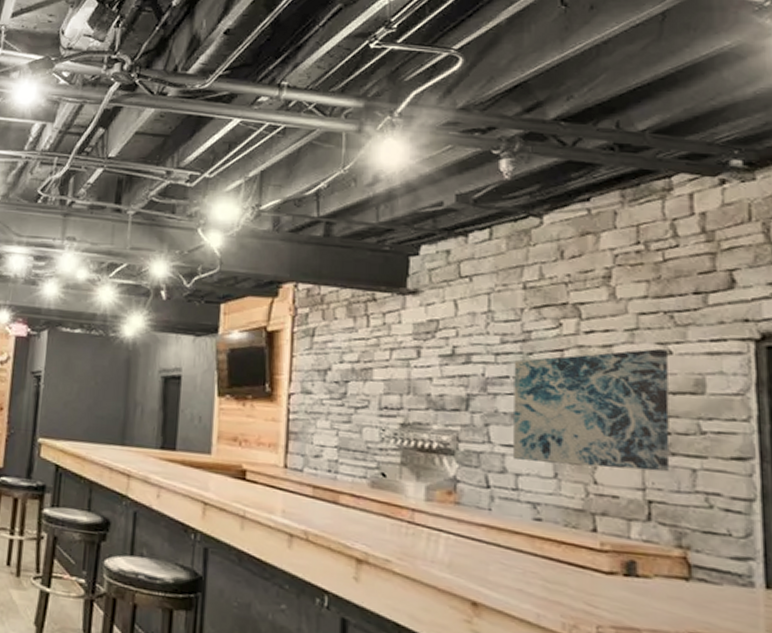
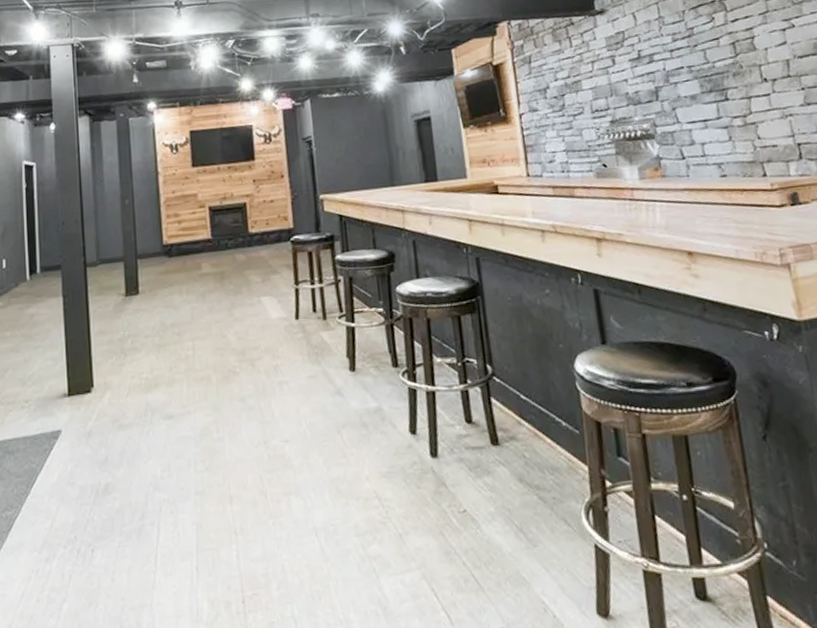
wall art: present [514,349,670,473] -> none [685,24,808,133]

